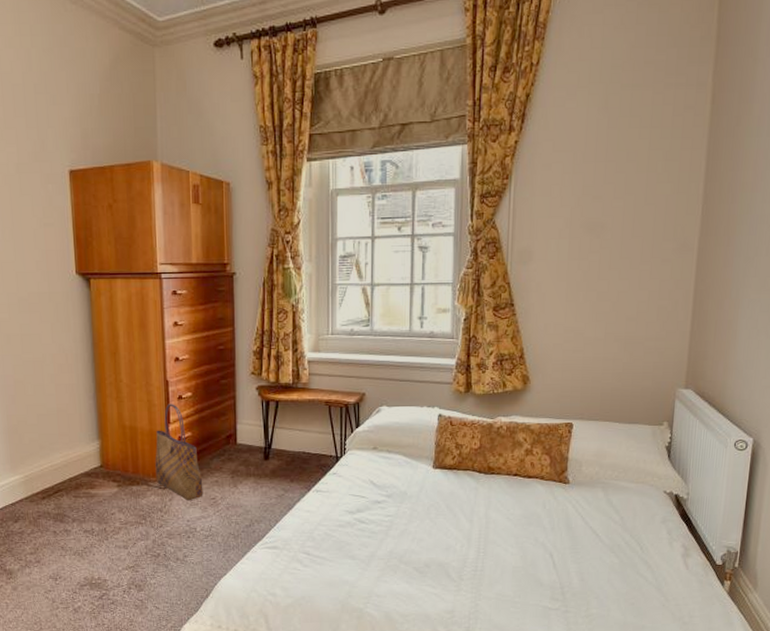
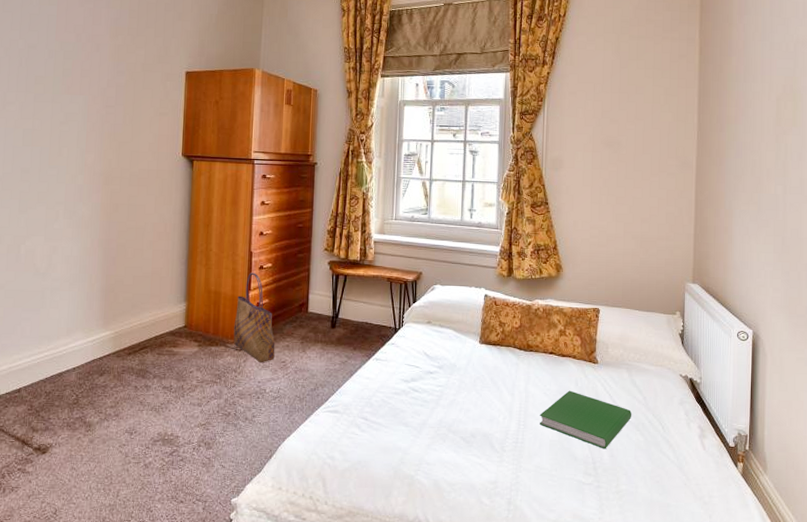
hardcover book: none [501,514,607,574] -> present [539,390,632,449]

